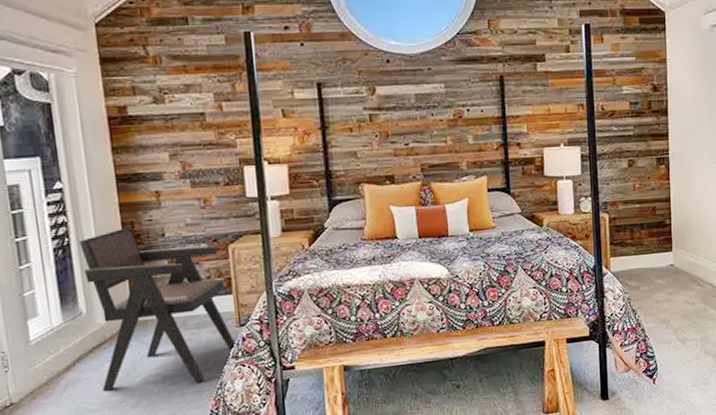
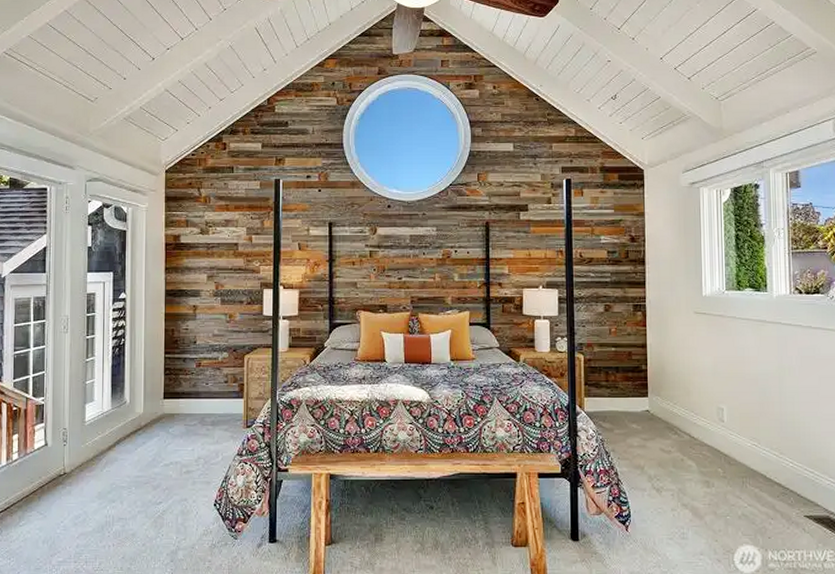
armchair: present [79,227,237,391] -> none [132,333,242,473]

